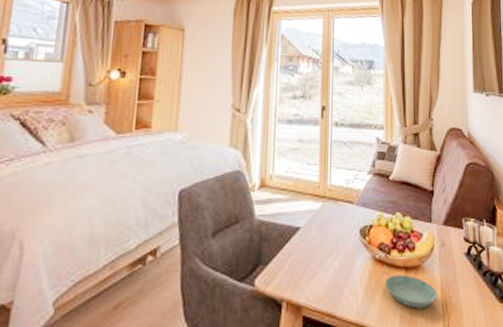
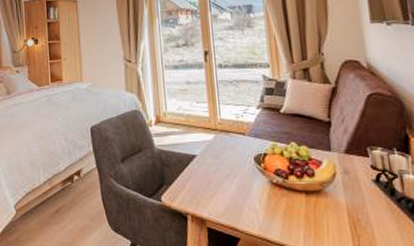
saucer: present [385,274,438,309] -> none [285,197,345,229]

